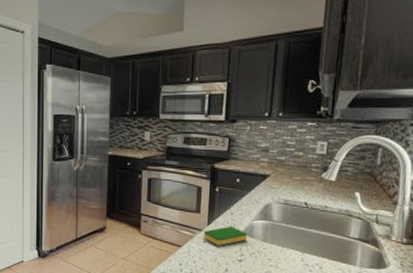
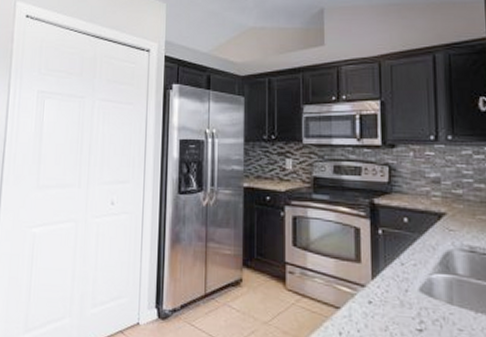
dish sponge: present [203,226,248,246] -> none [367,281,427,308]

